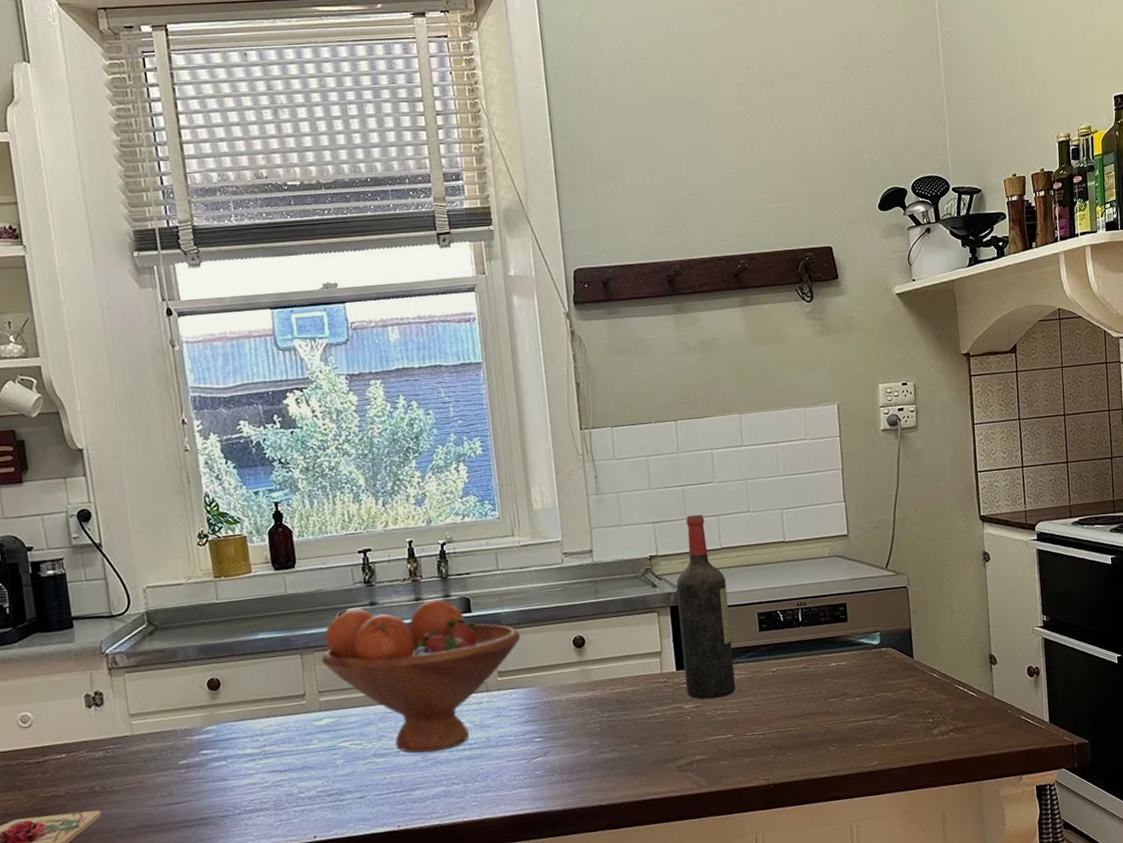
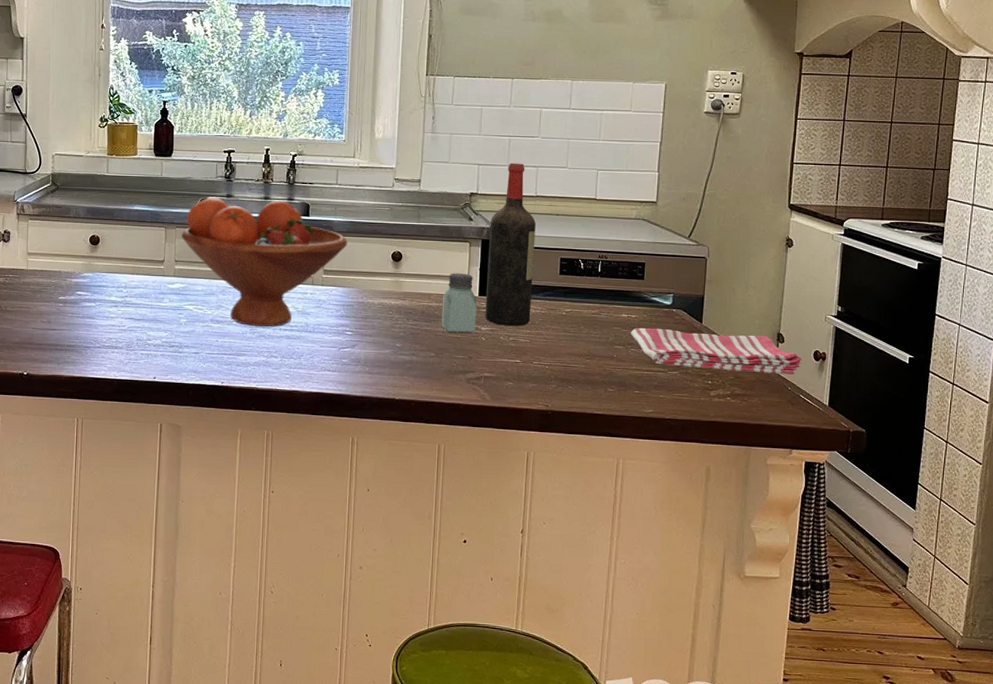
saltshaker: none [637,648,679,718] -> present [441,273,477,333]
dish towel: none [843,659,1017,711] -> present [631,327,802,375]

